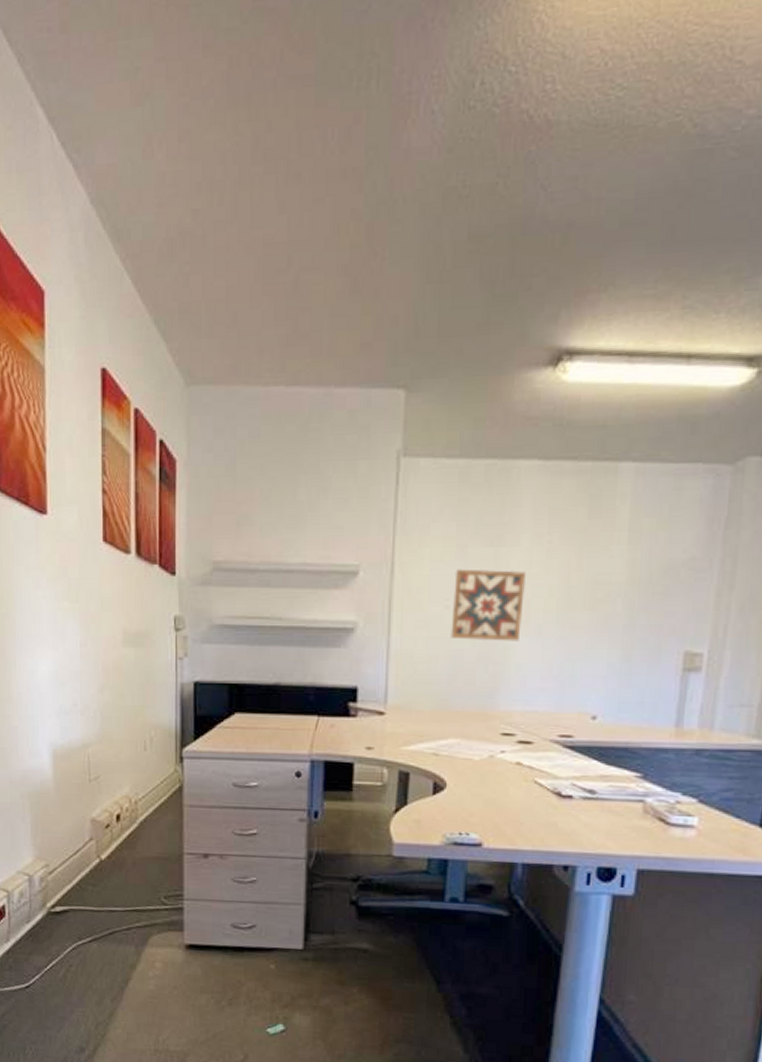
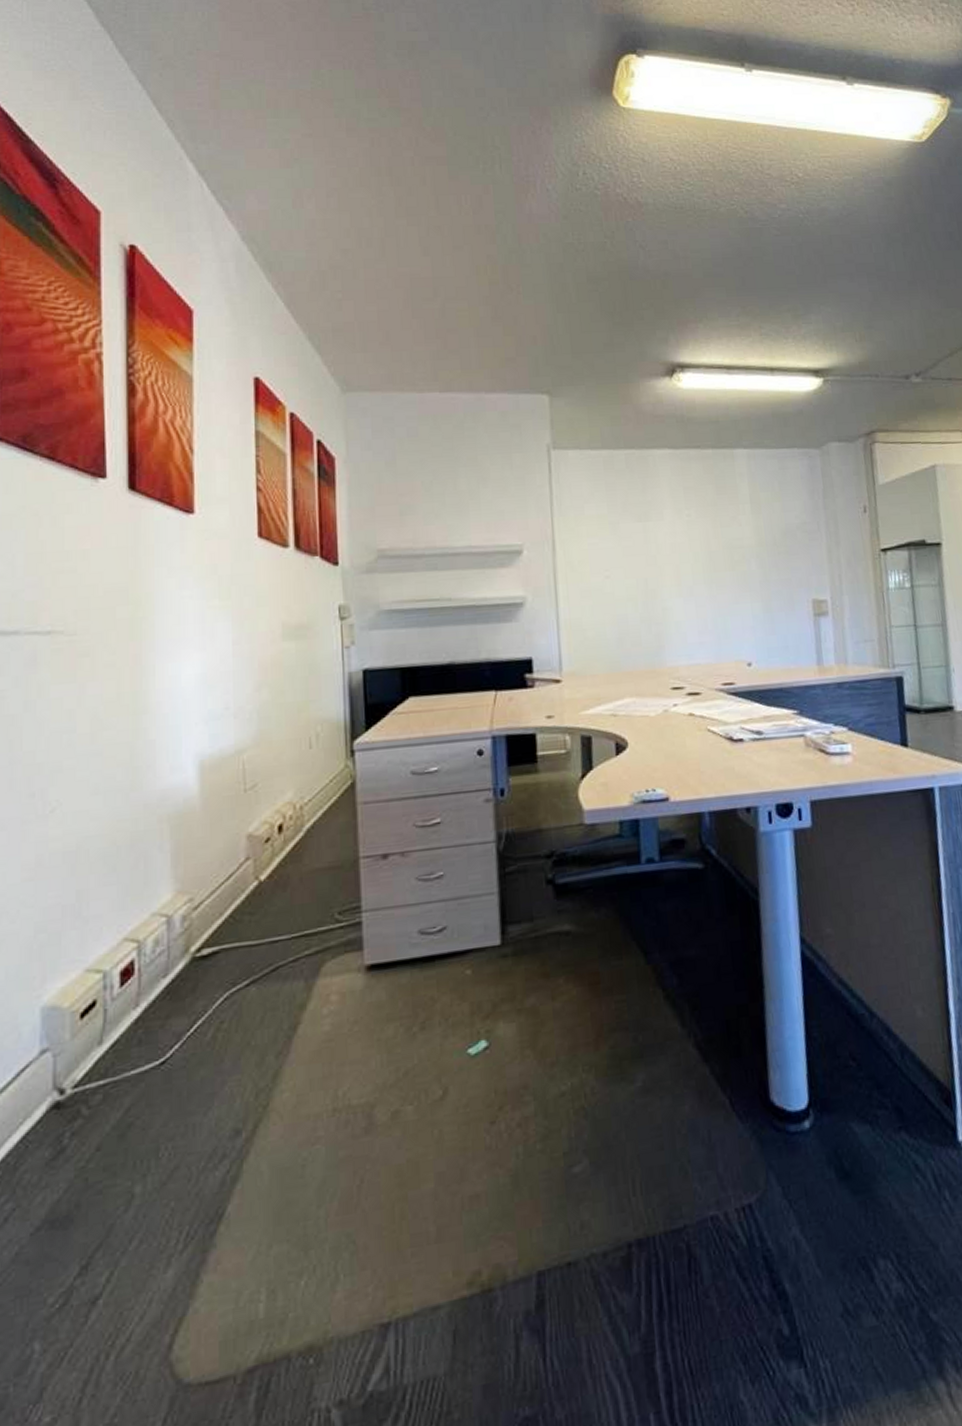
wall art: present [450,569,526,641] -> none [610,540,676,605]

